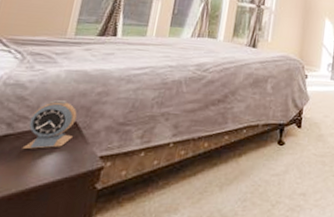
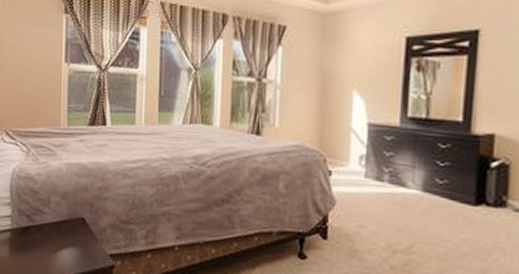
alarm clock: present [22,100,78,149] -> none [43,194,83,242]

